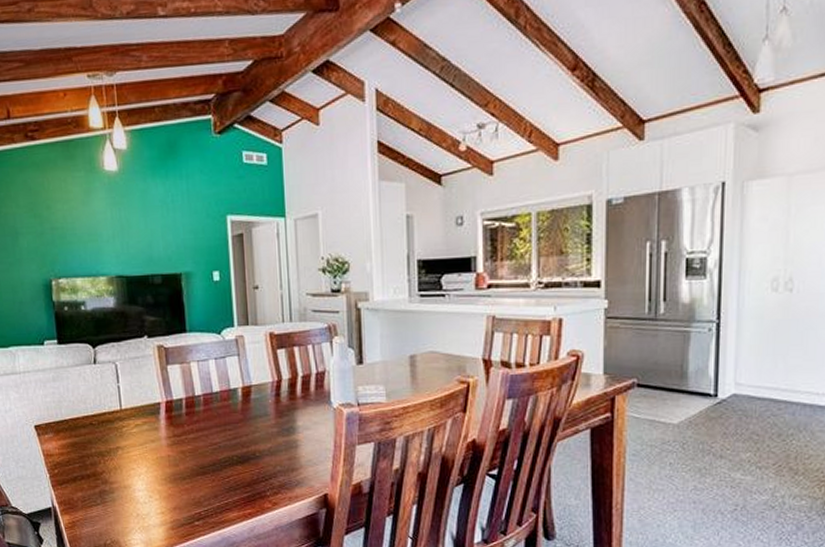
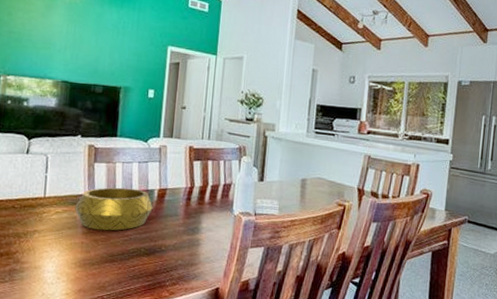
decorative bowl: none [154,389,239,440] -> present [75,187,153,231]

